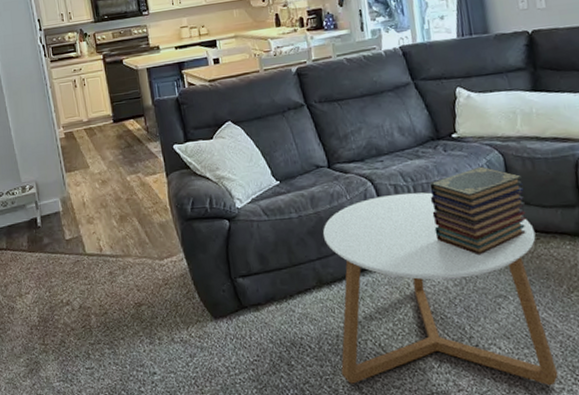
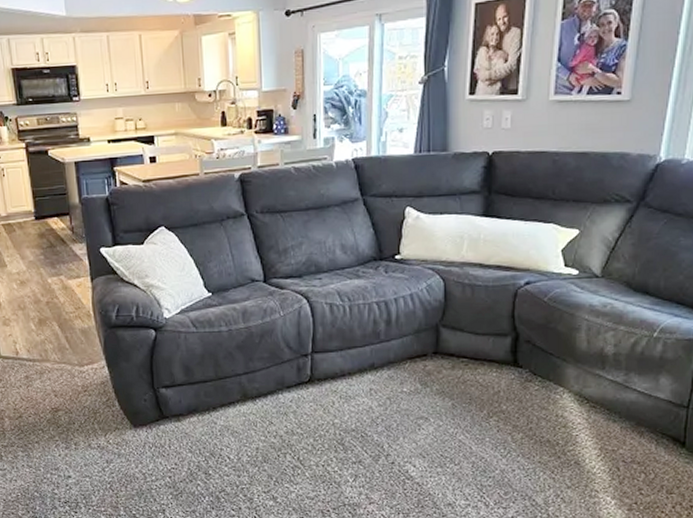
coffee table: present [323,192,559,386] -> none [253,312,466,502]
book stack: present [429,166,527,256] -> none [365,290,460,378]

